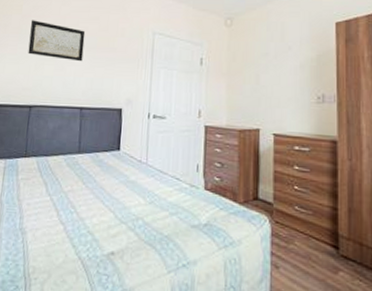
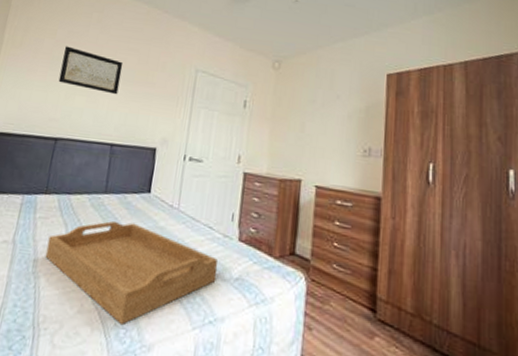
serving tray: none [29,178,187,273] -> present [45,220,218,326]

